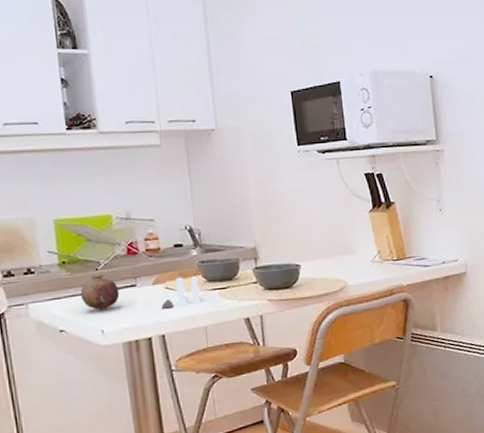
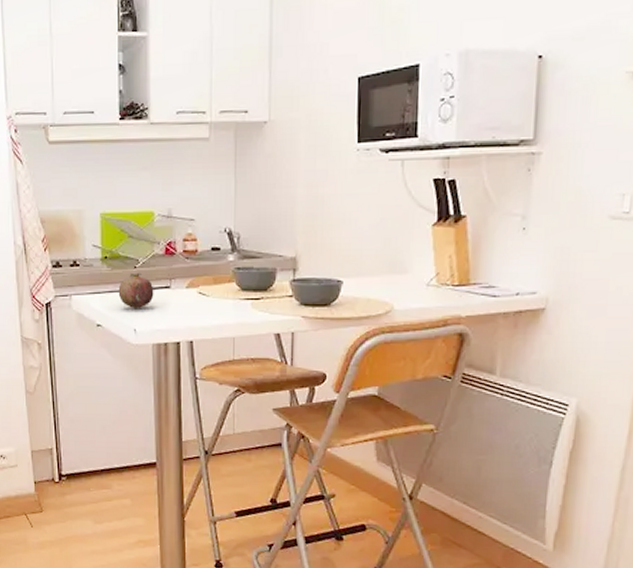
salt and pepper shaker set: present [161,277,203,309] -> none [192,282,234,316]

